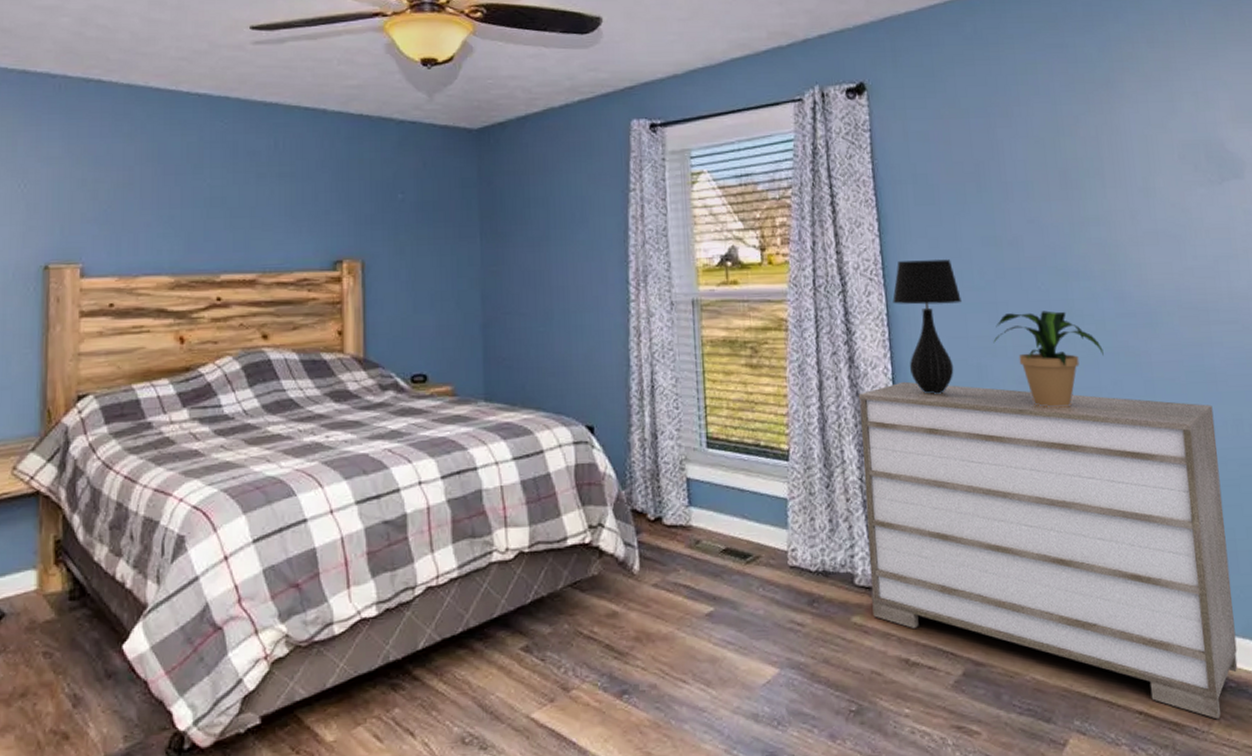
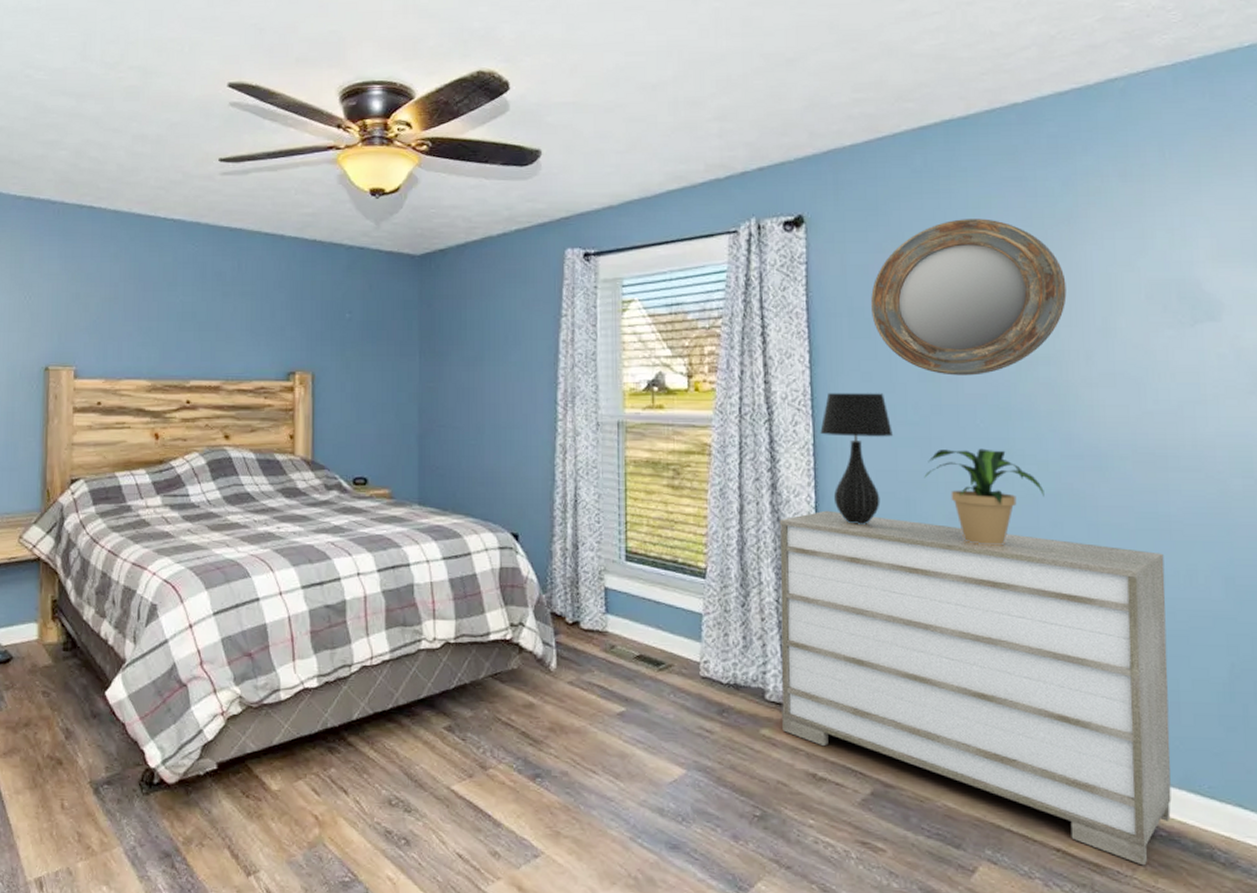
home mirror: none [933,84,1110,239] -> present [871,219,1067,376]

